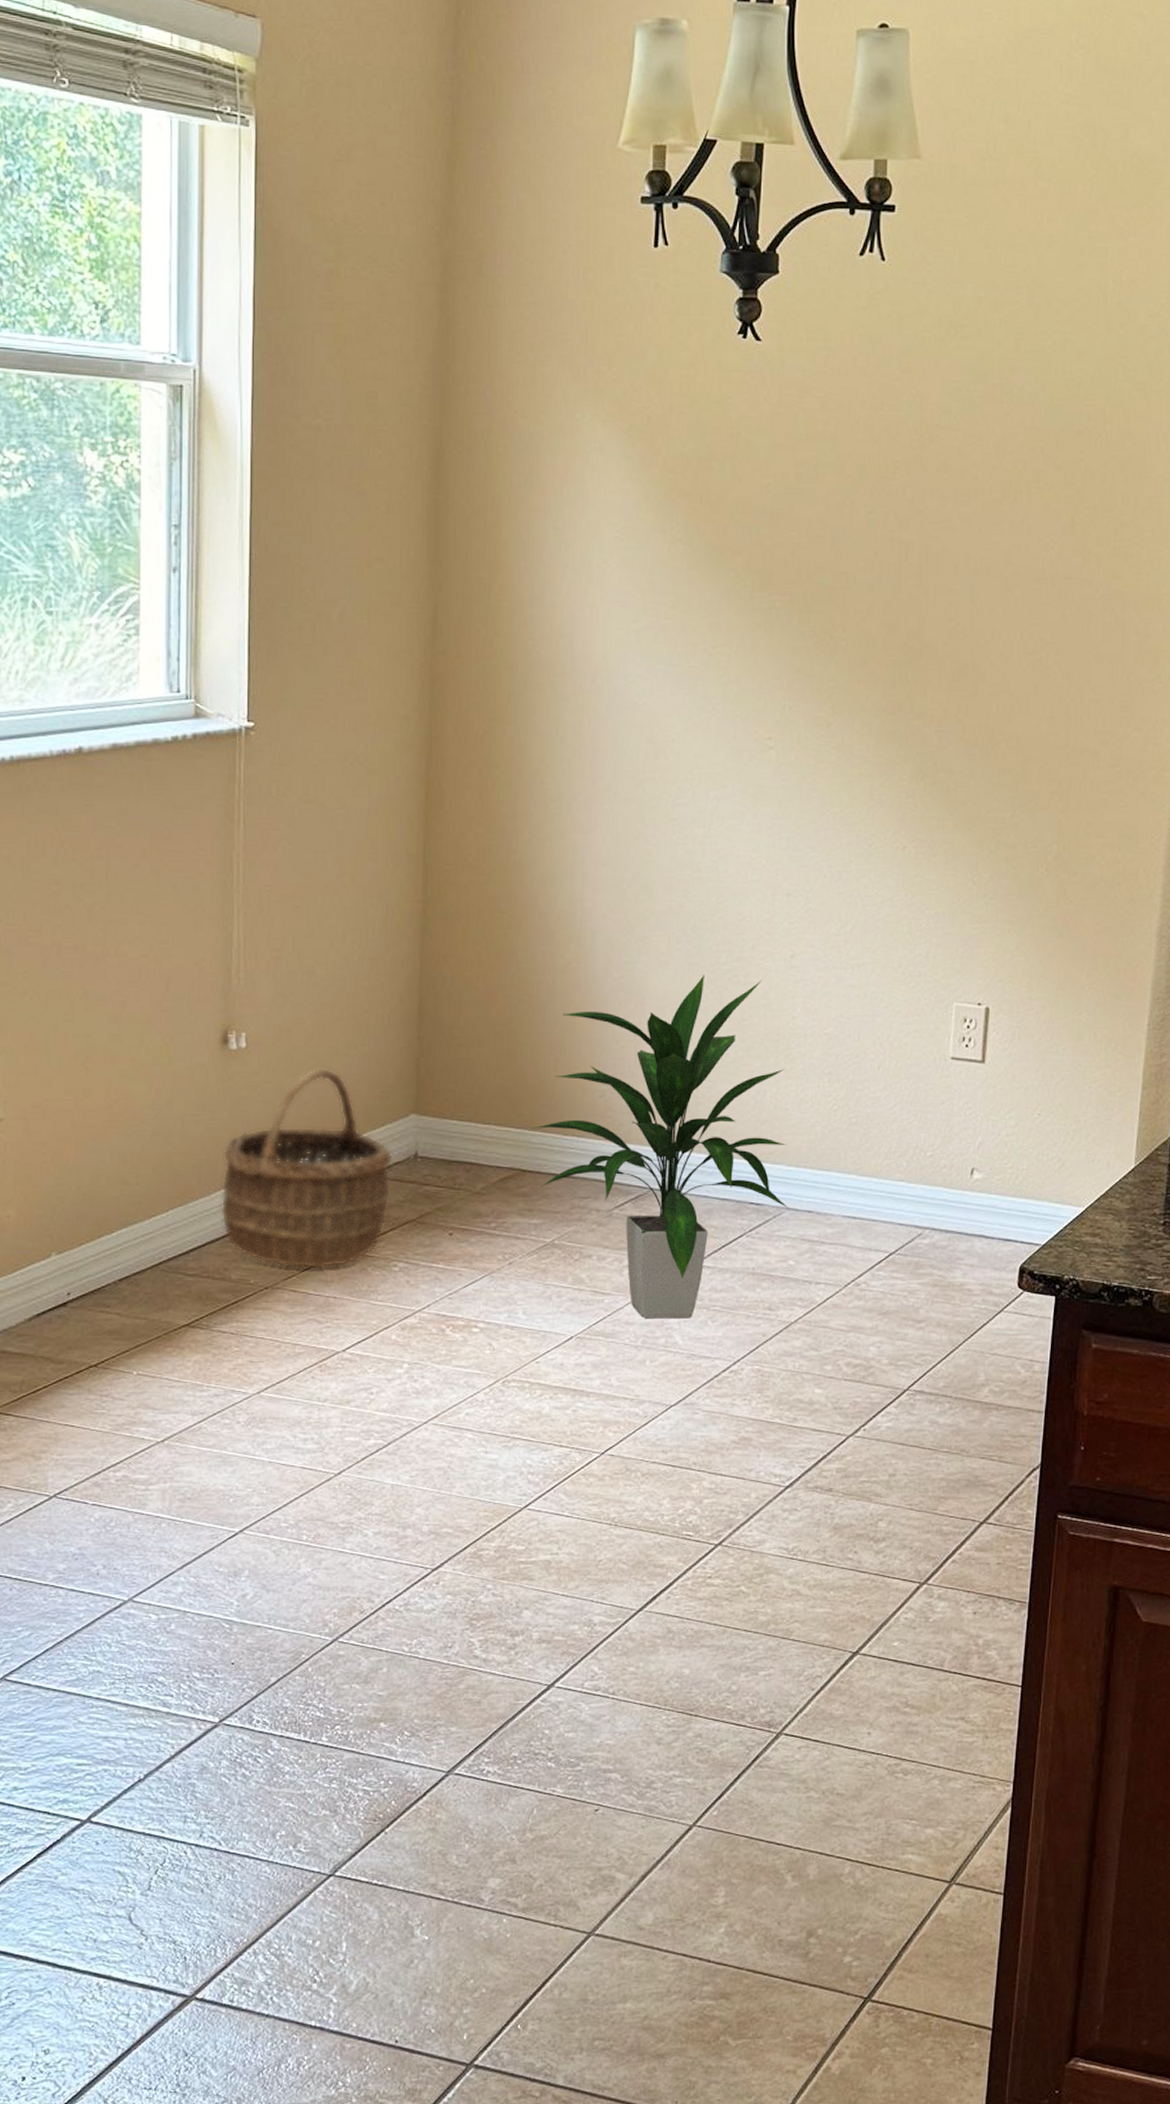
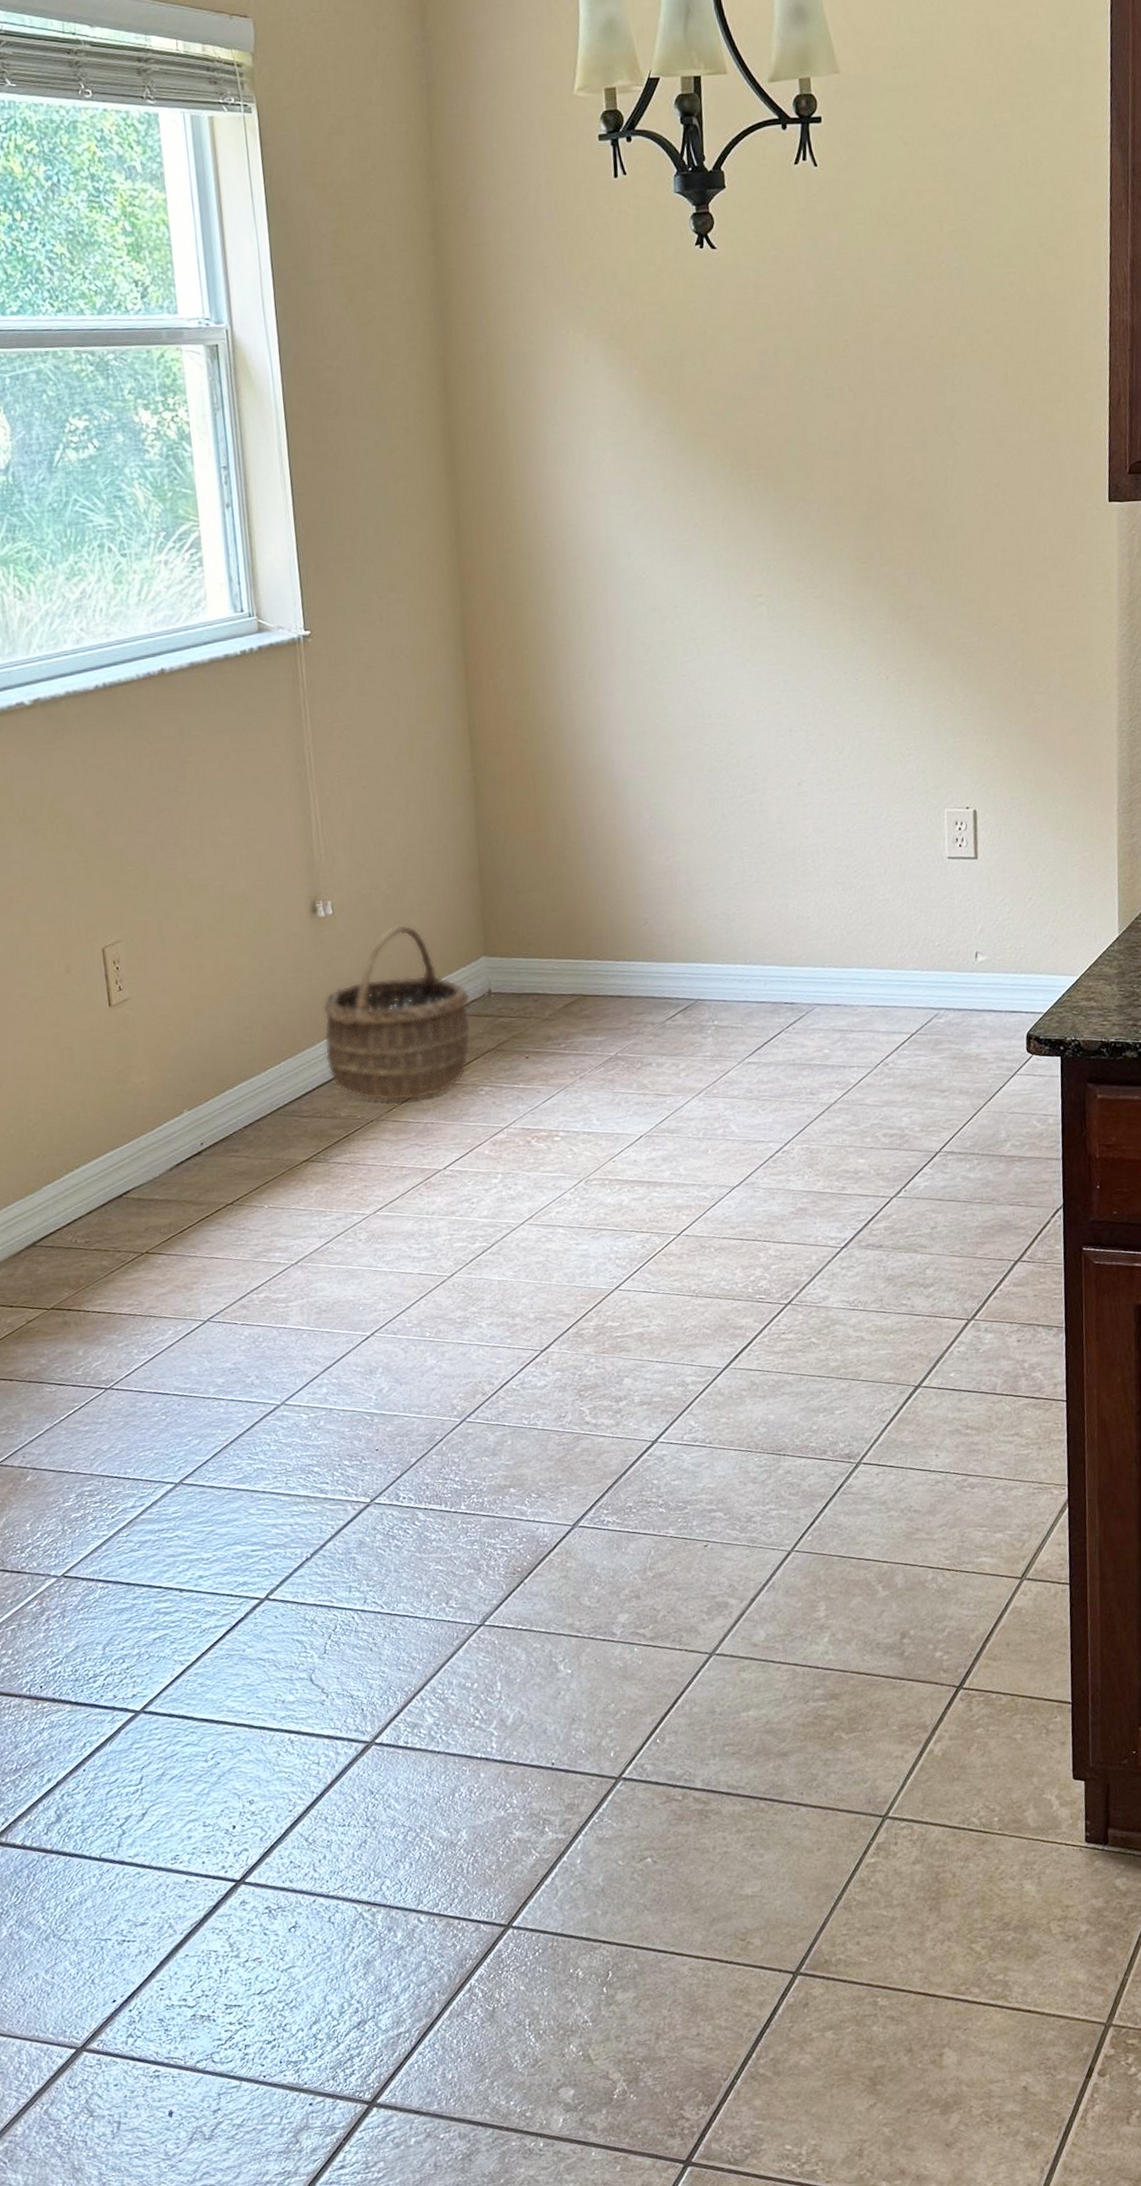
indoor plant: present [529,975,788,1319] -> none [586,806,818,1113]

